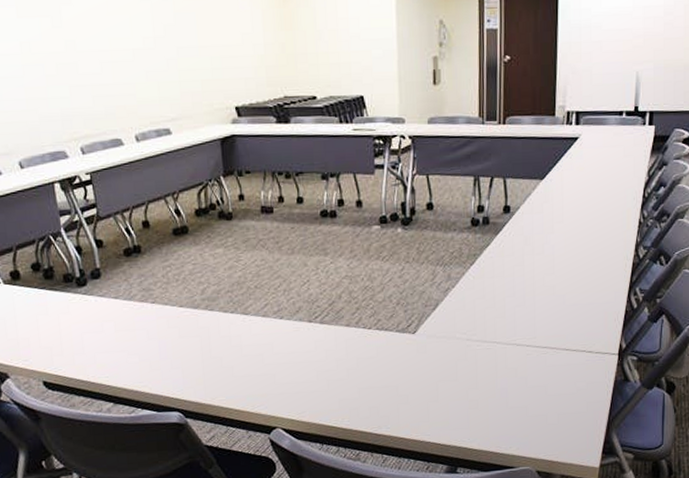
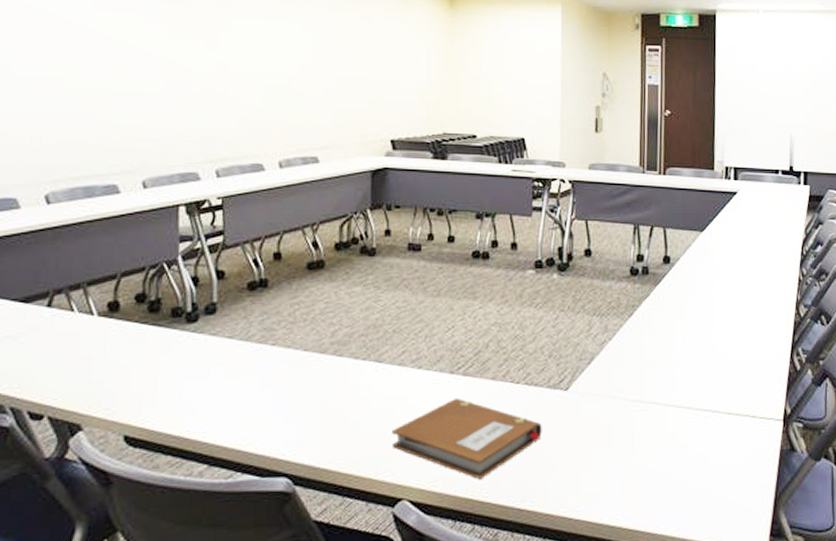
notebook: none [262,343,394,410] -> present [392,397,542,479]

